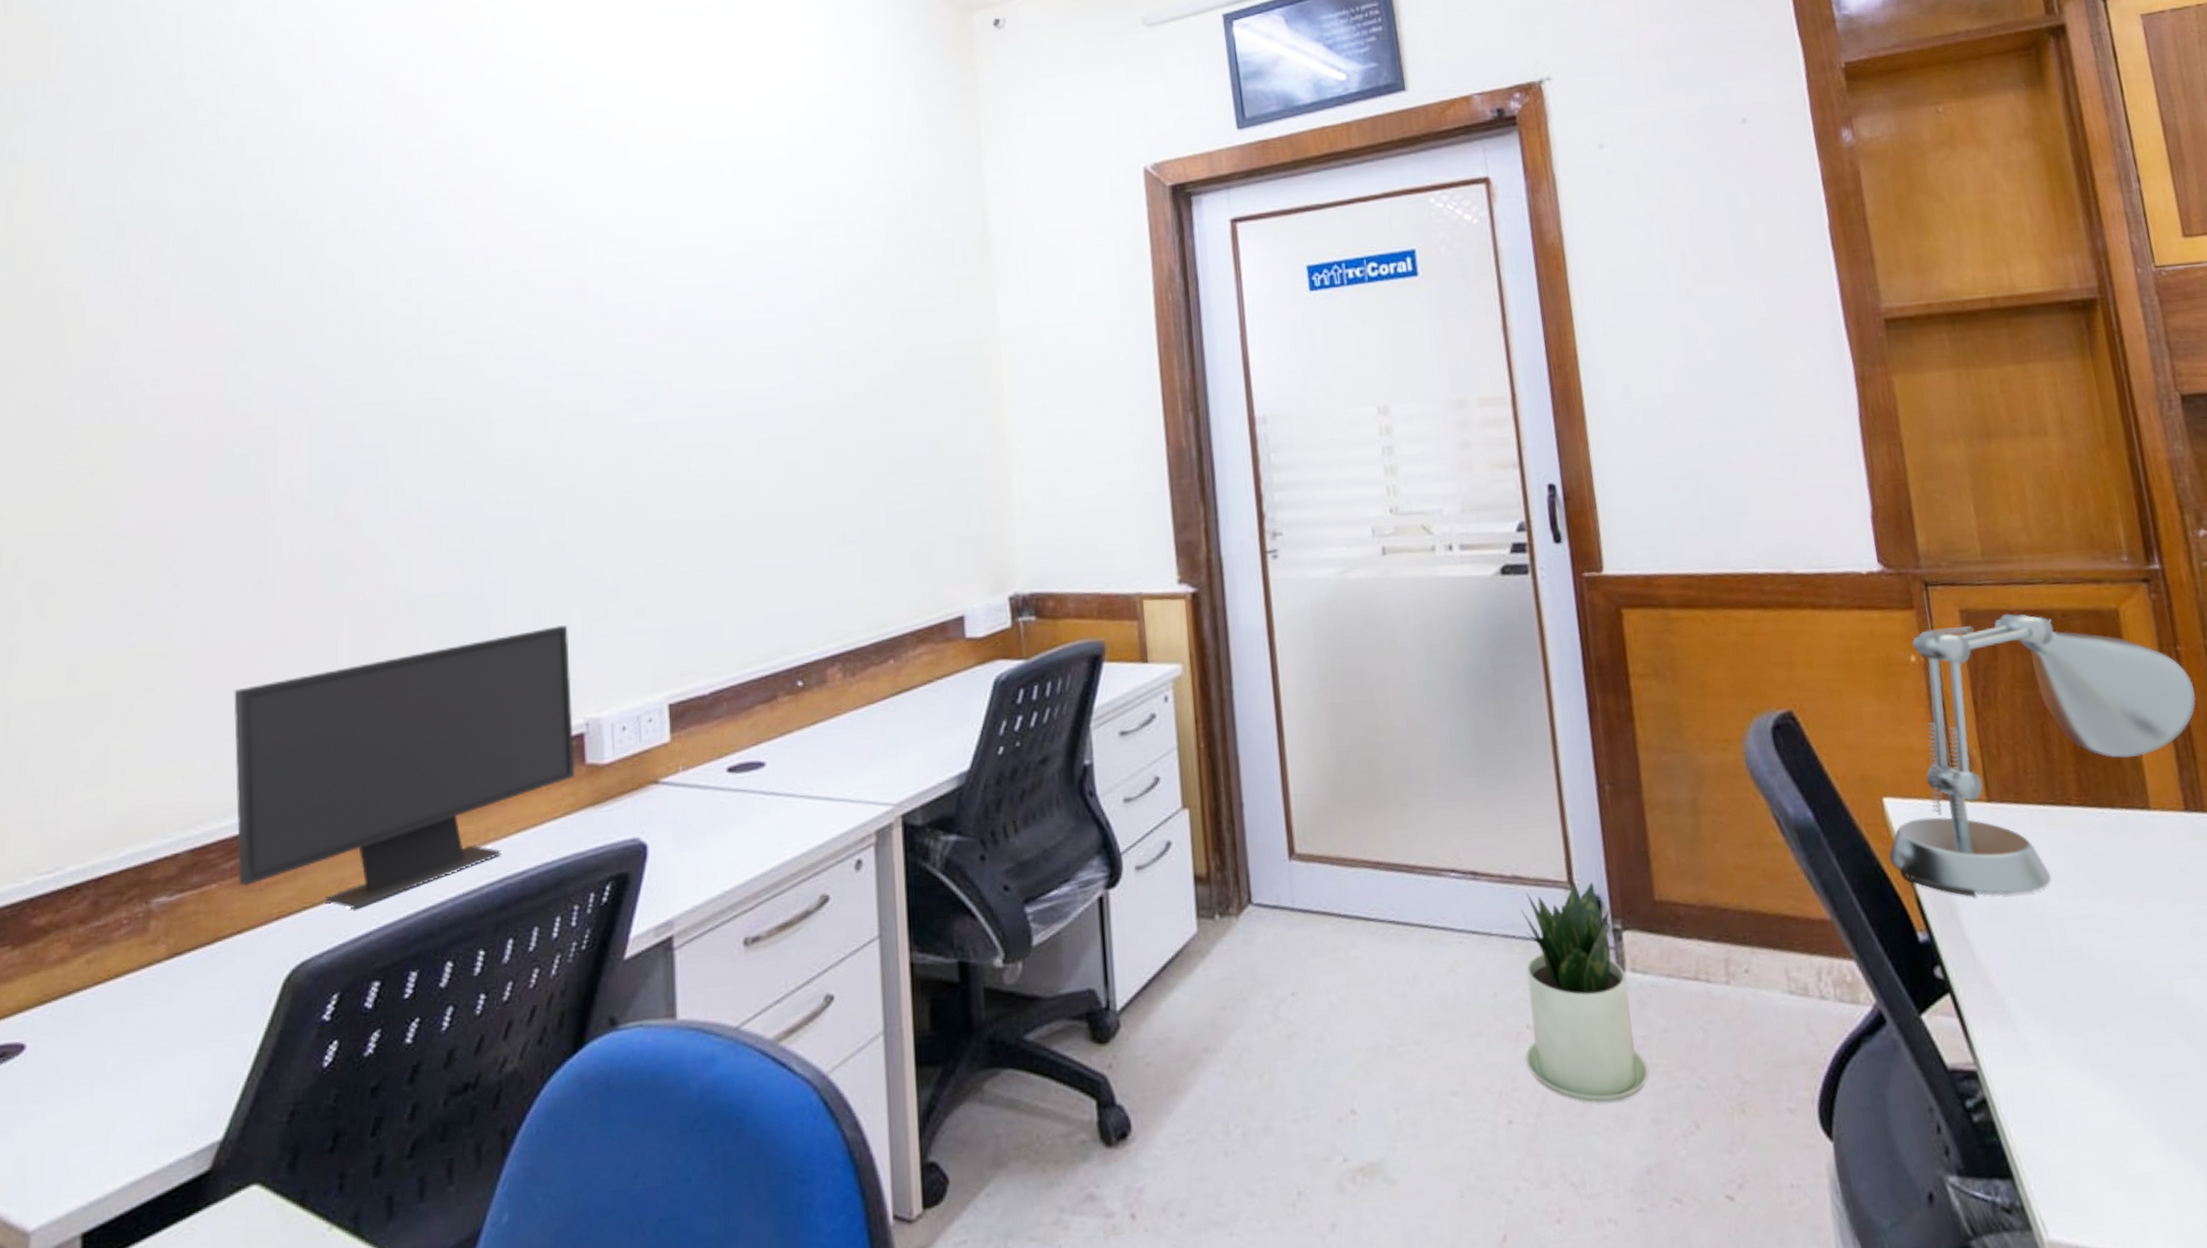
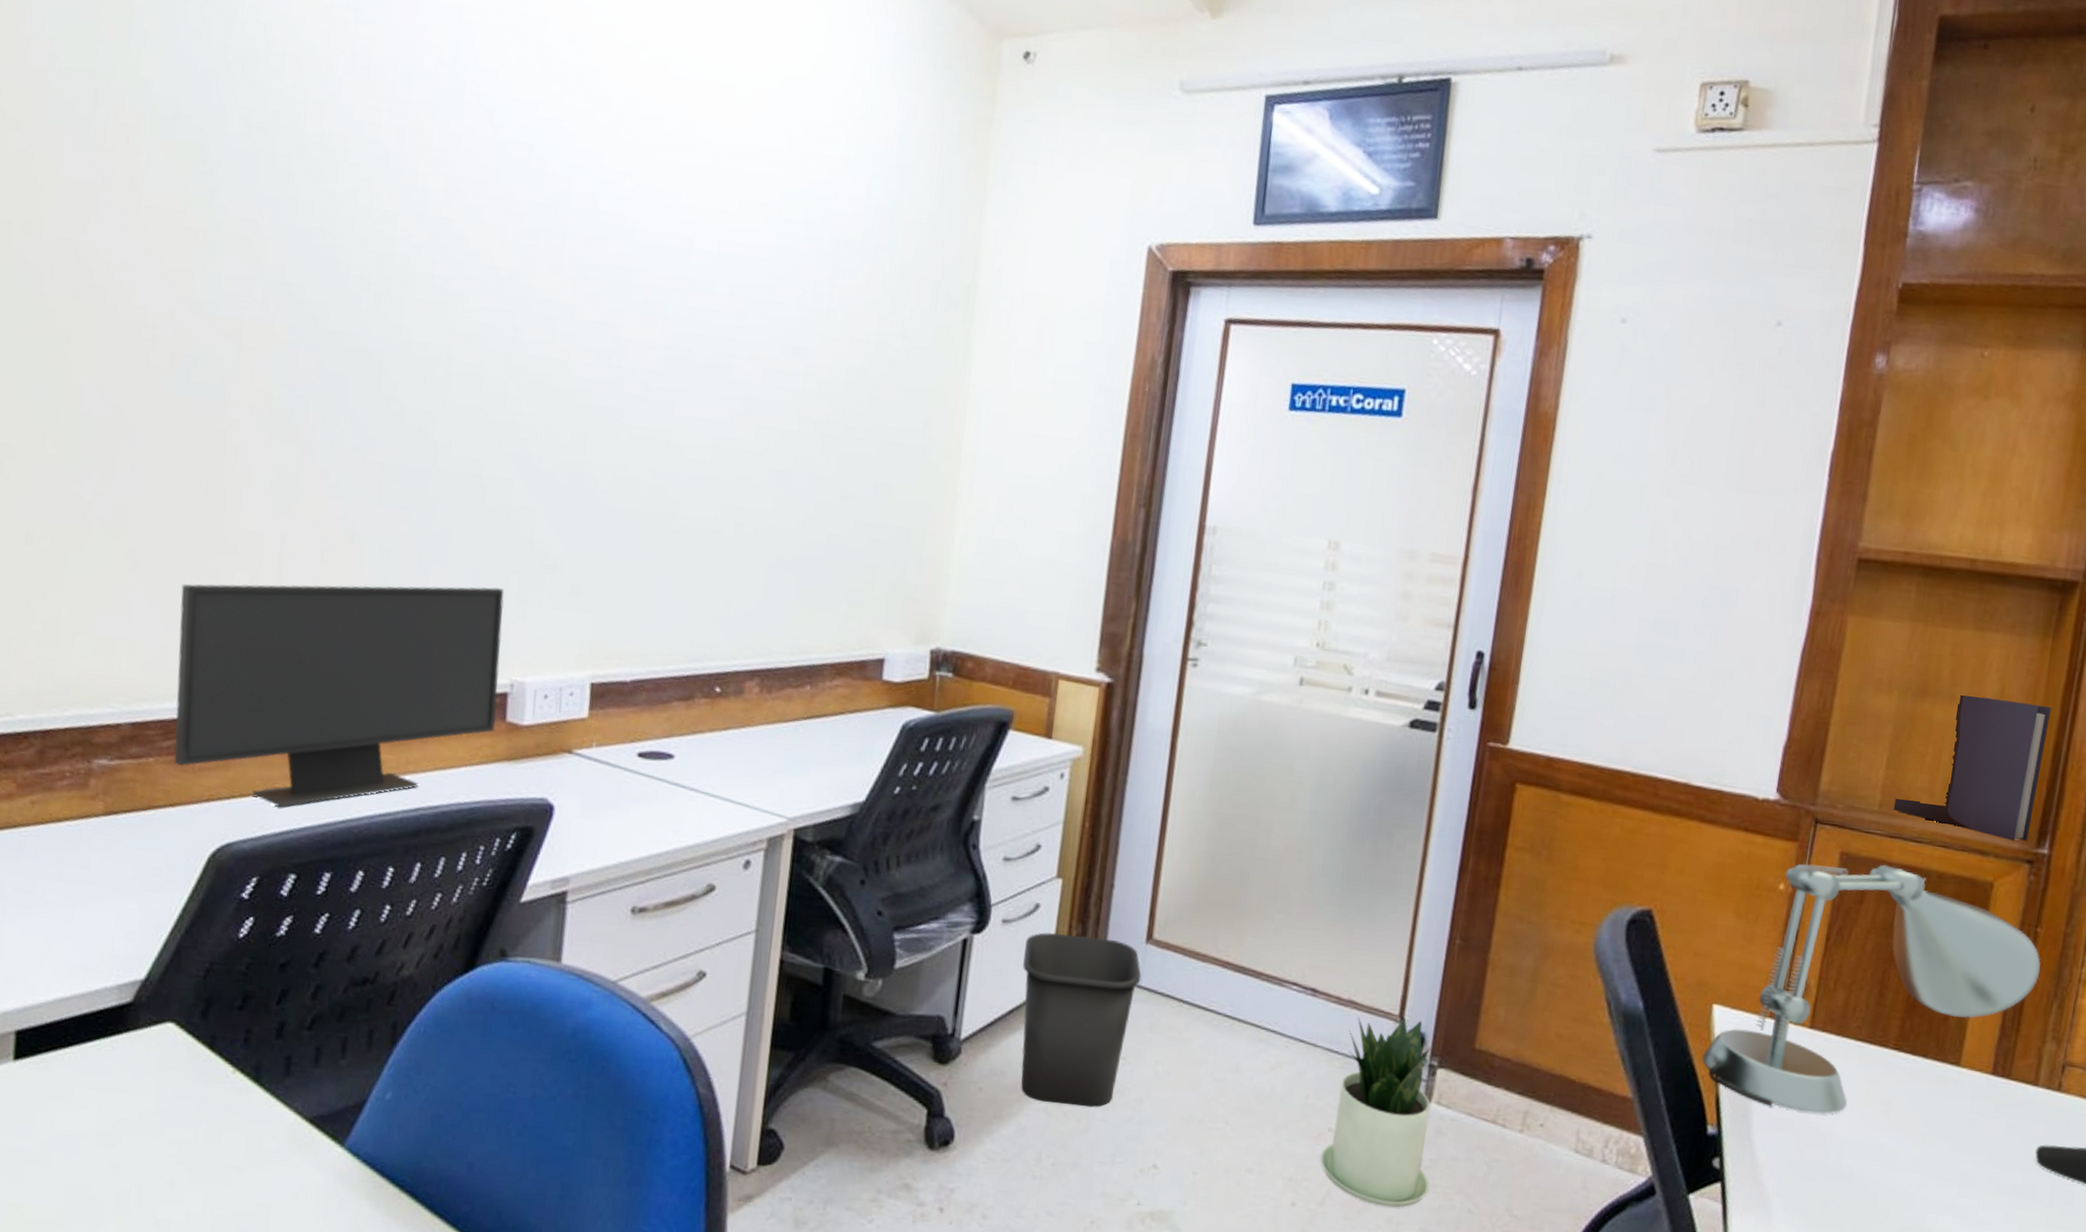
waste bin: none [1164,863,1293,1063] -> present [1021,932,1142,1108]
binder: none [1993,422,2136,563] -> present [1893,692,2051,841]

